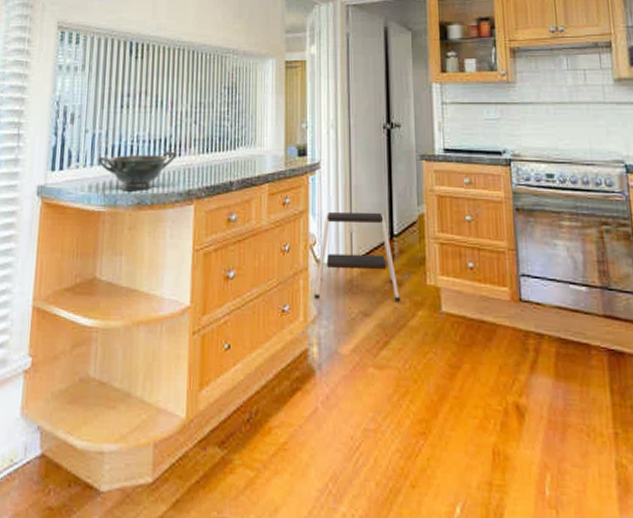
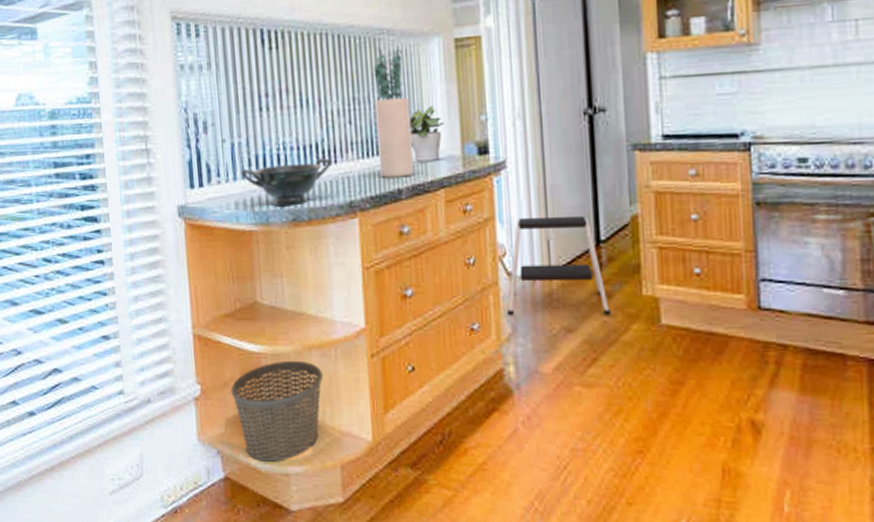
basket: none [59,335,147,439] -> present [230,360,323,462]
vase: none [216,64,246,172] -> present [373,46,415,178]
potted plant: none [244,112,273,159] -> present [409,105,445,162]

